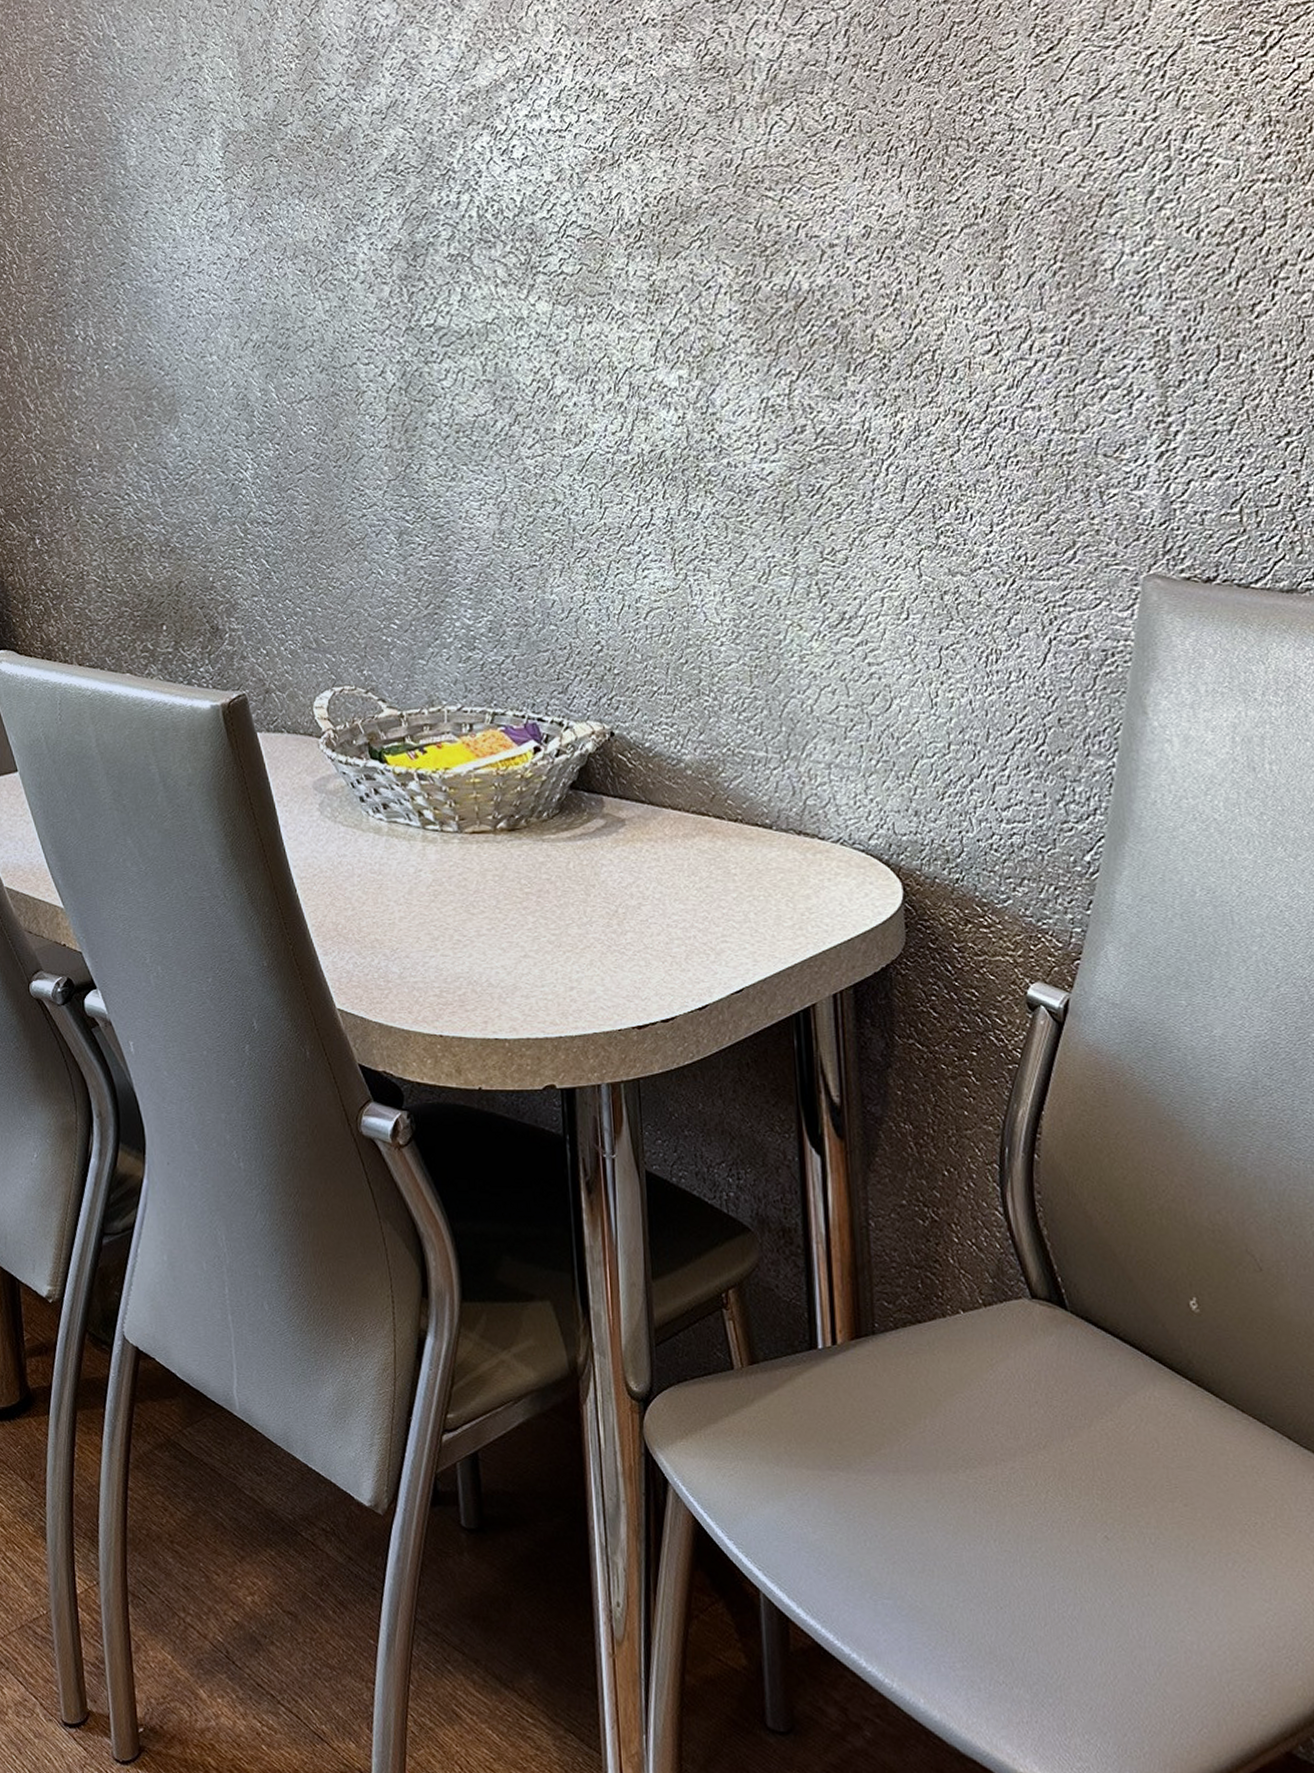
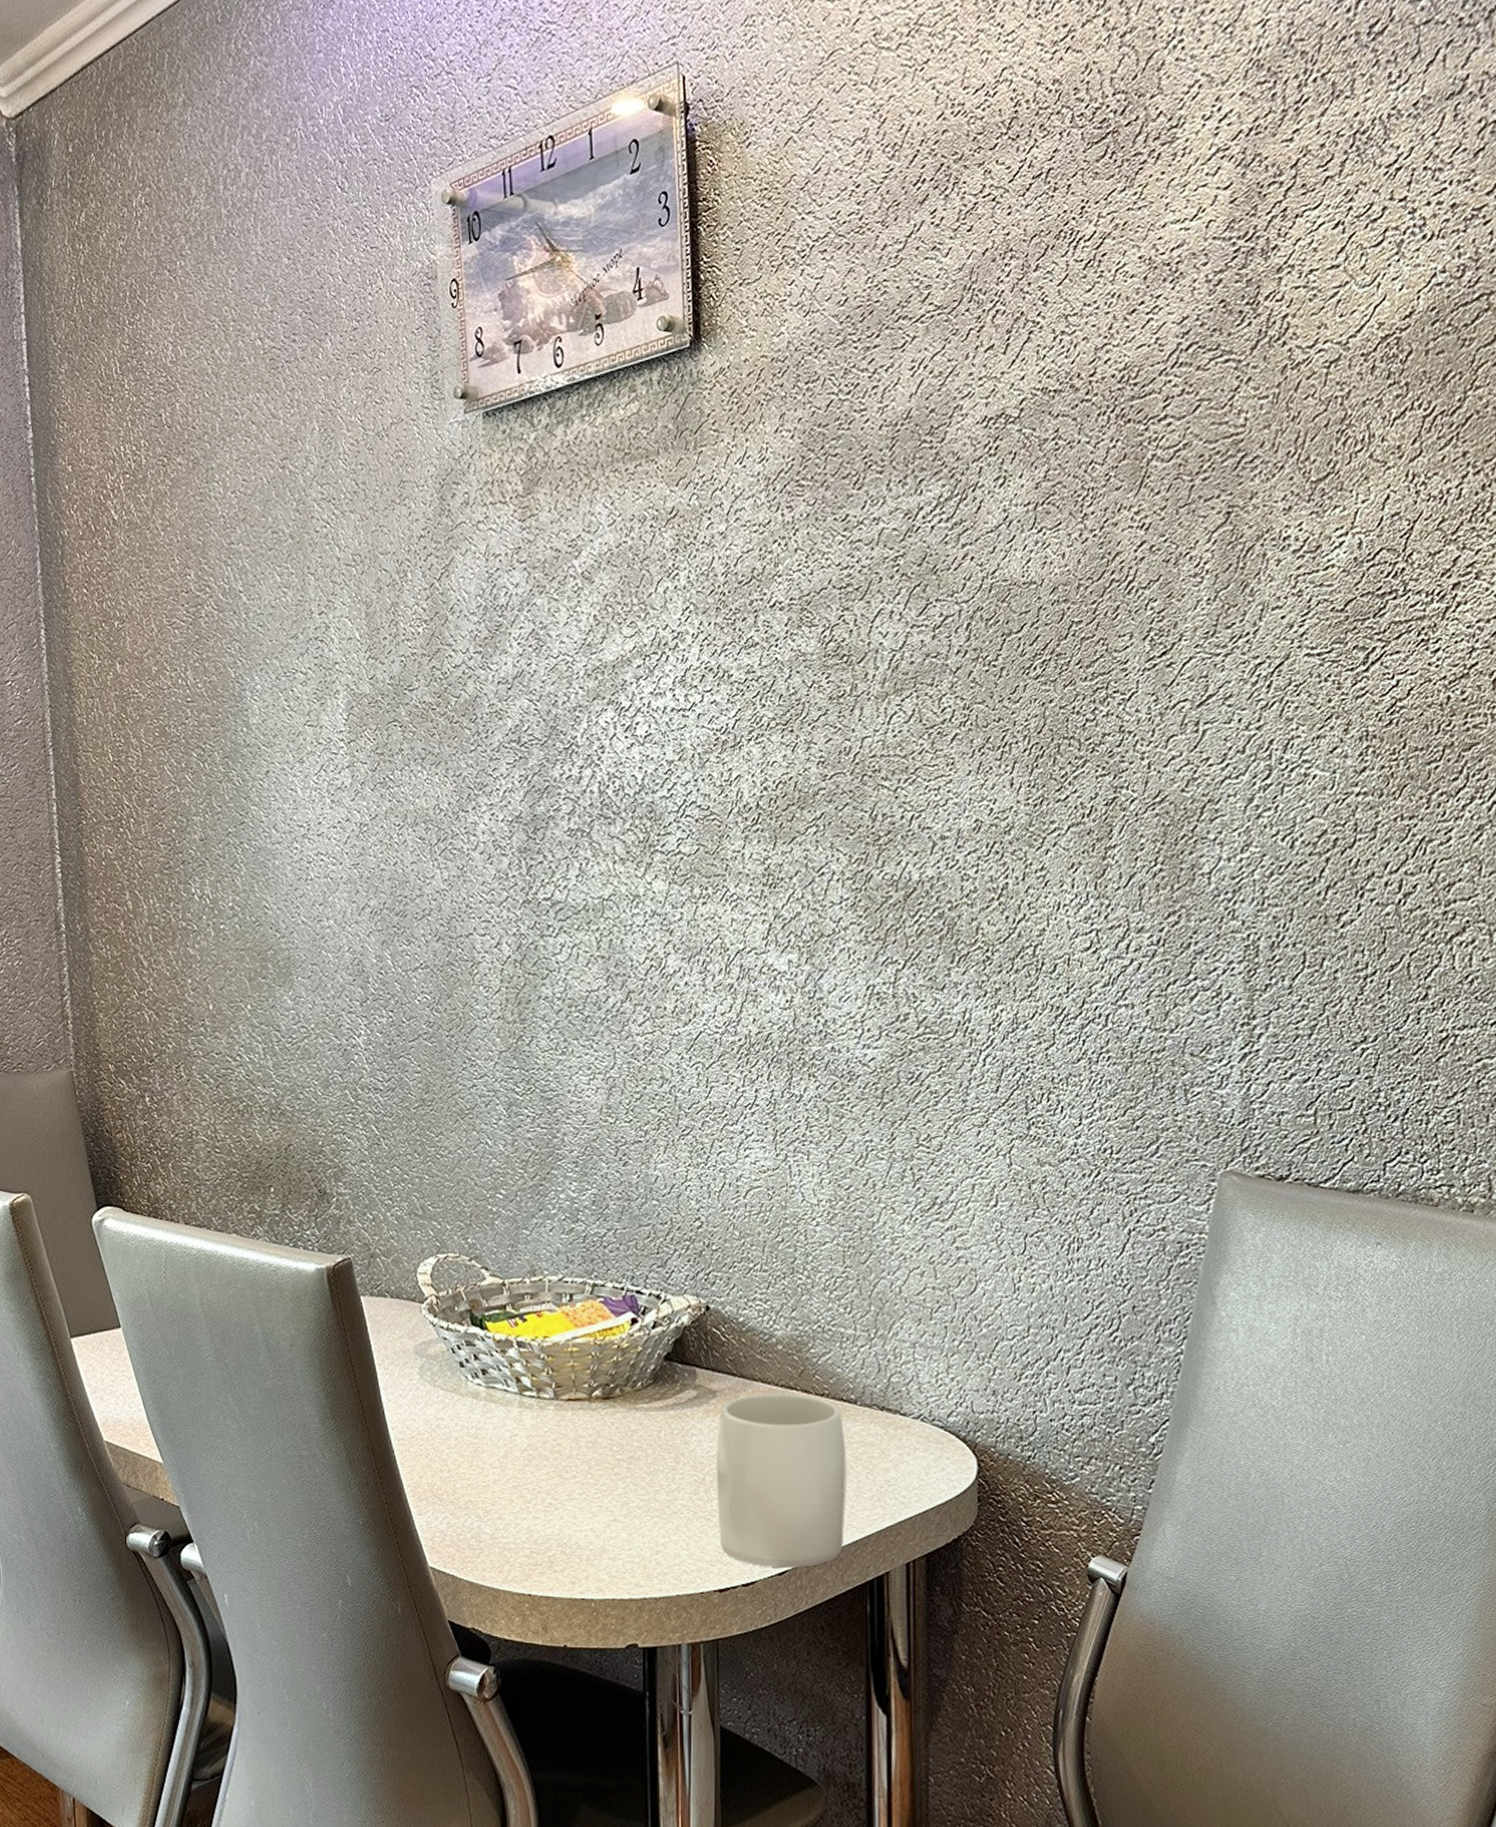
mug: none [627,819,767,1002] -> present [715,1393,848,1568]

